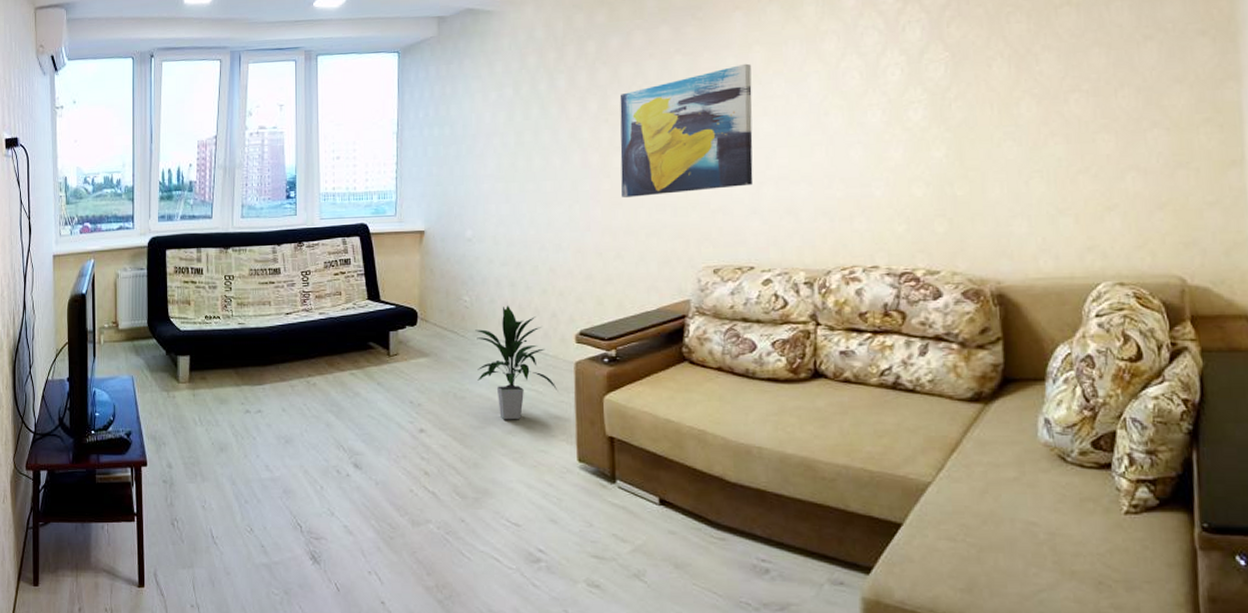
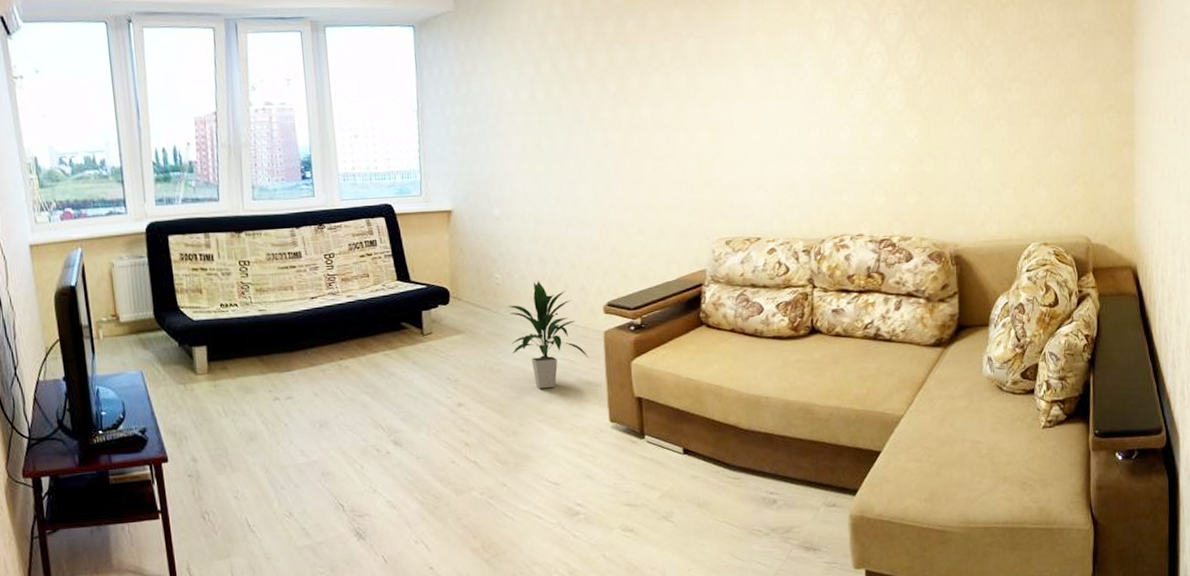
wall art: present [619,63,753,197] -> none [637,48,759,175]

